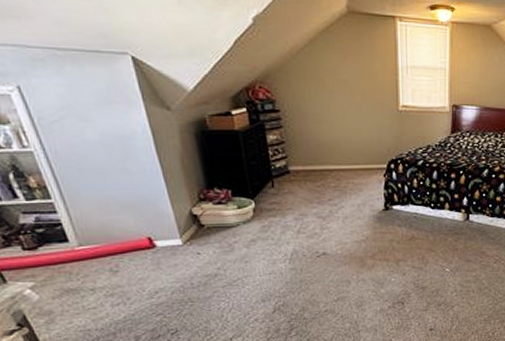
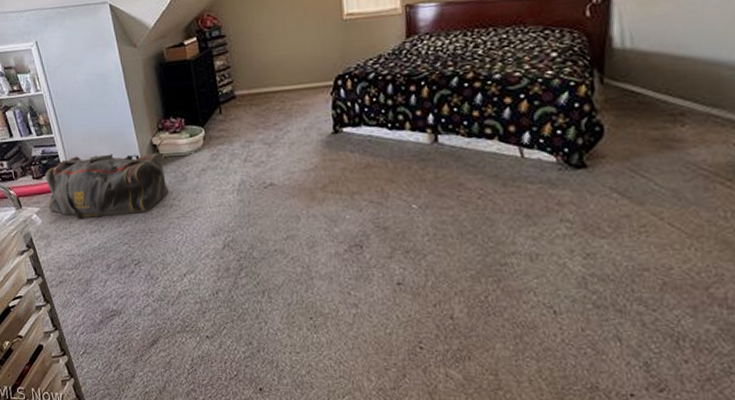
duffel bag: none [41,223,212,293] -> present [45,152,168,220]

